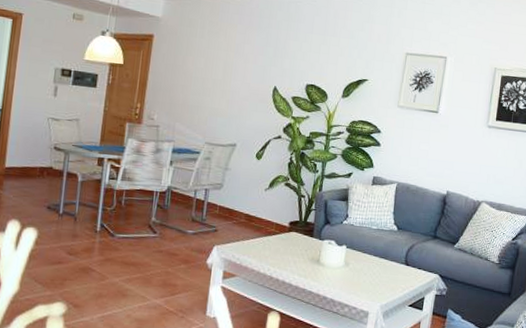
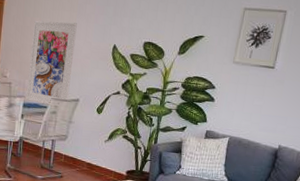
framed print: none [176,59,235,151] -> present [26,20,77,105]

